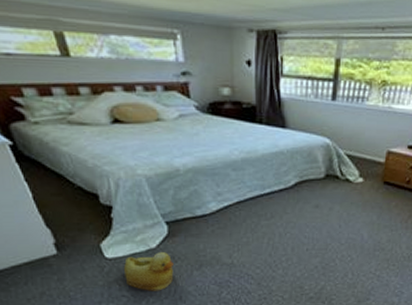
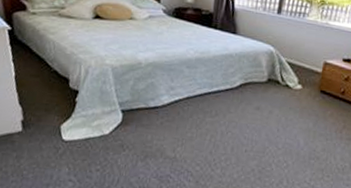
rubber duck: present [123,252,174,291] -> none [75,139,122,179]

